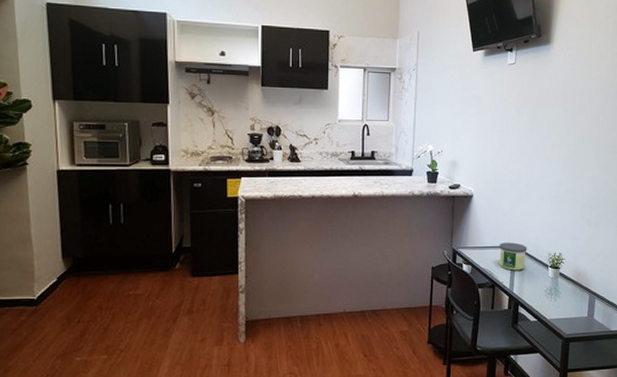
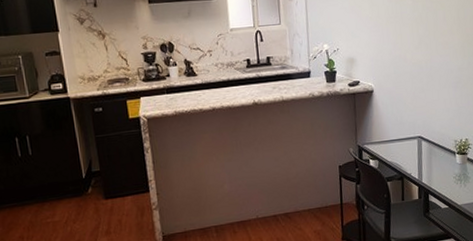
candle: present [499,242,527,271] -> none [404,133,433,161]

